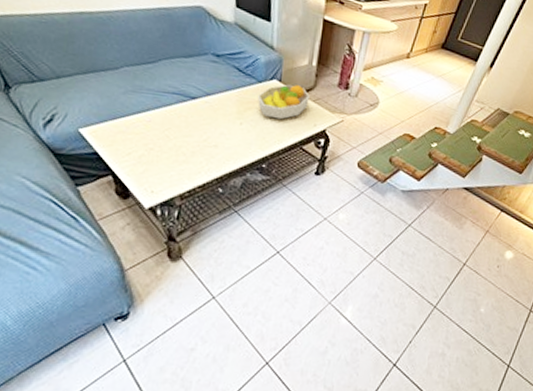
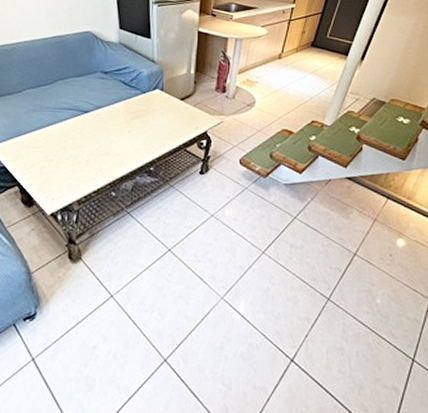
fruit bowl: present [257,84,310,120] -> none [142,92,190,125]

